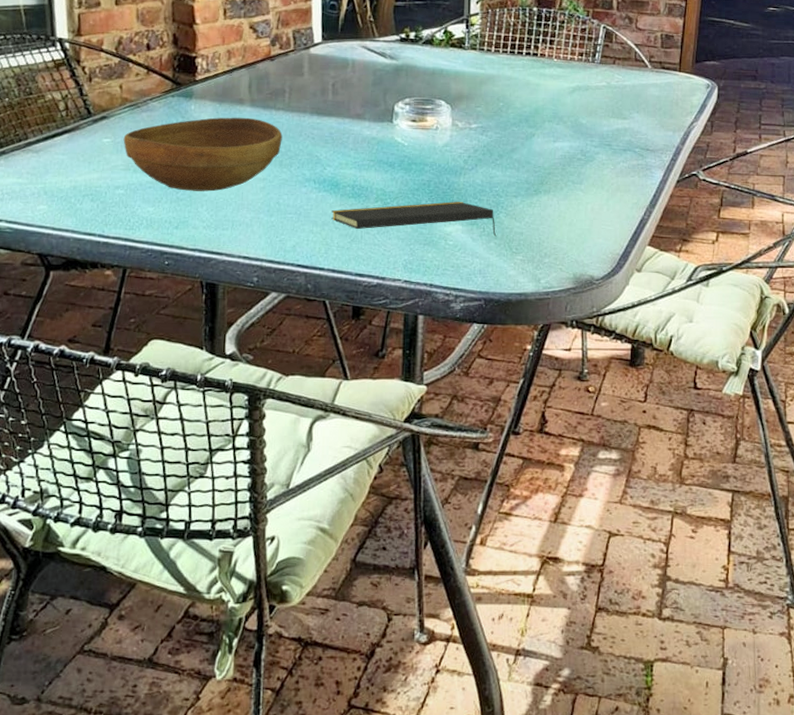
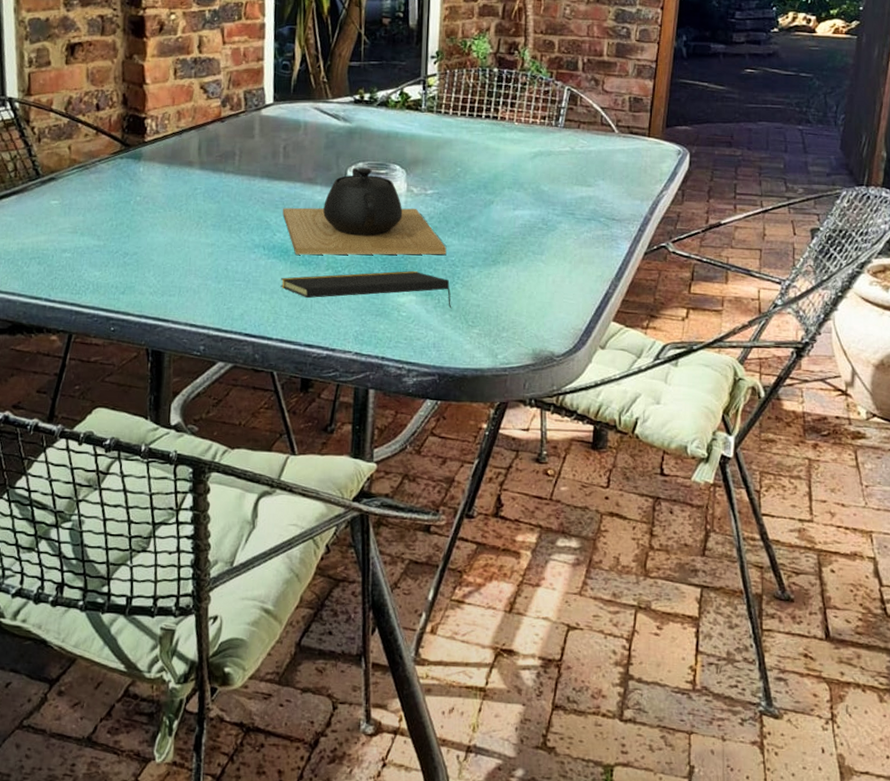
bowl: present [123,117,282,192] -> none [71,180,232,256]
teapot: none [332,103,491,188] -> present [283,167,447,255]

